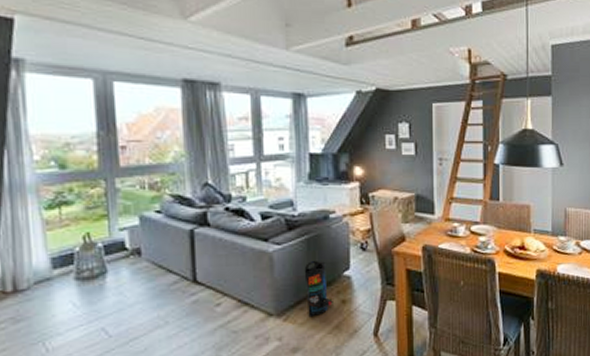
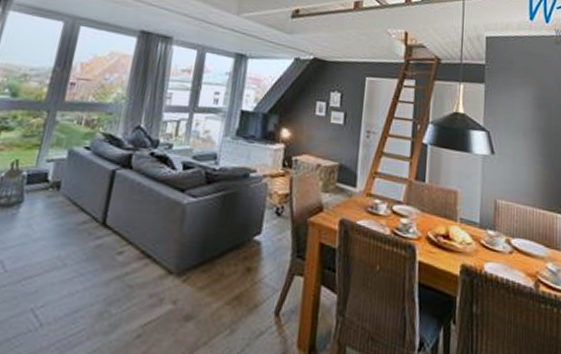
pouch: present [305,261,333,318] -> none [209,220,238,282]

